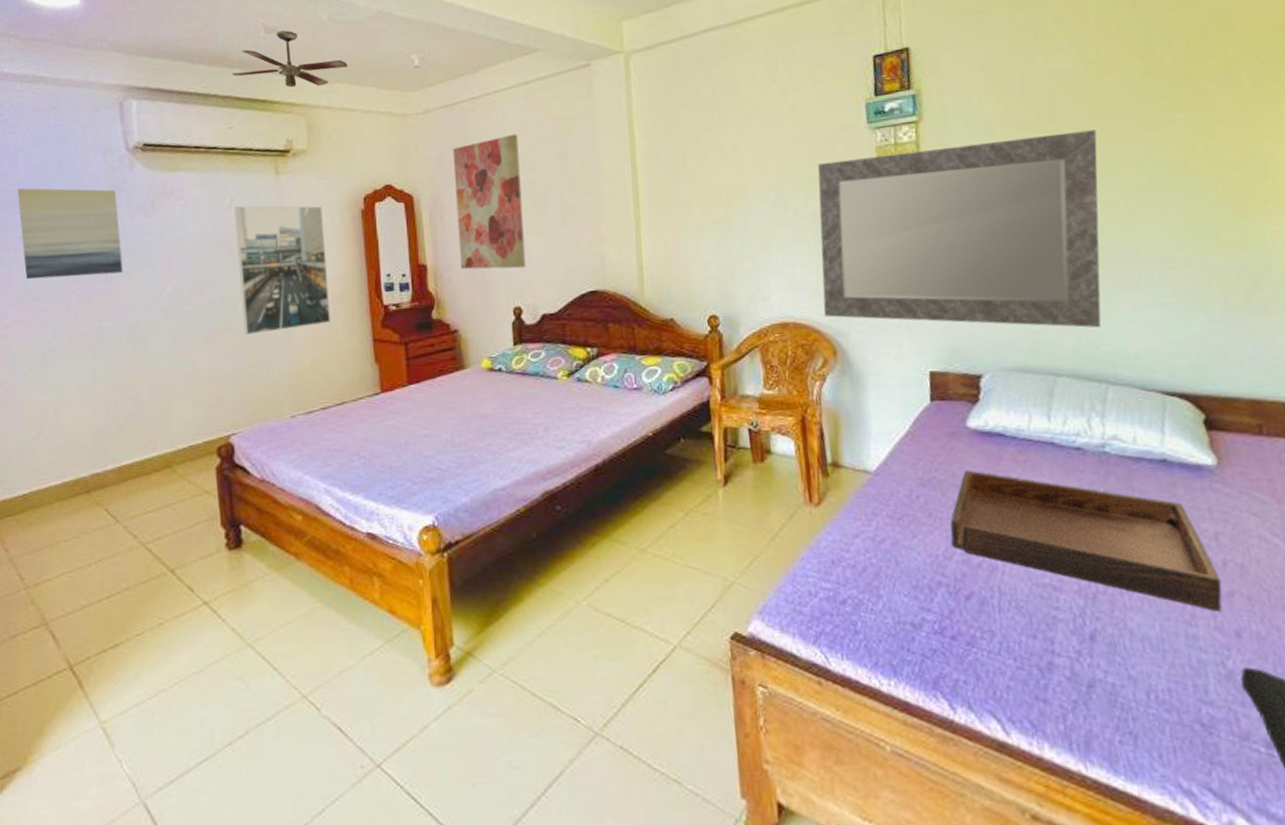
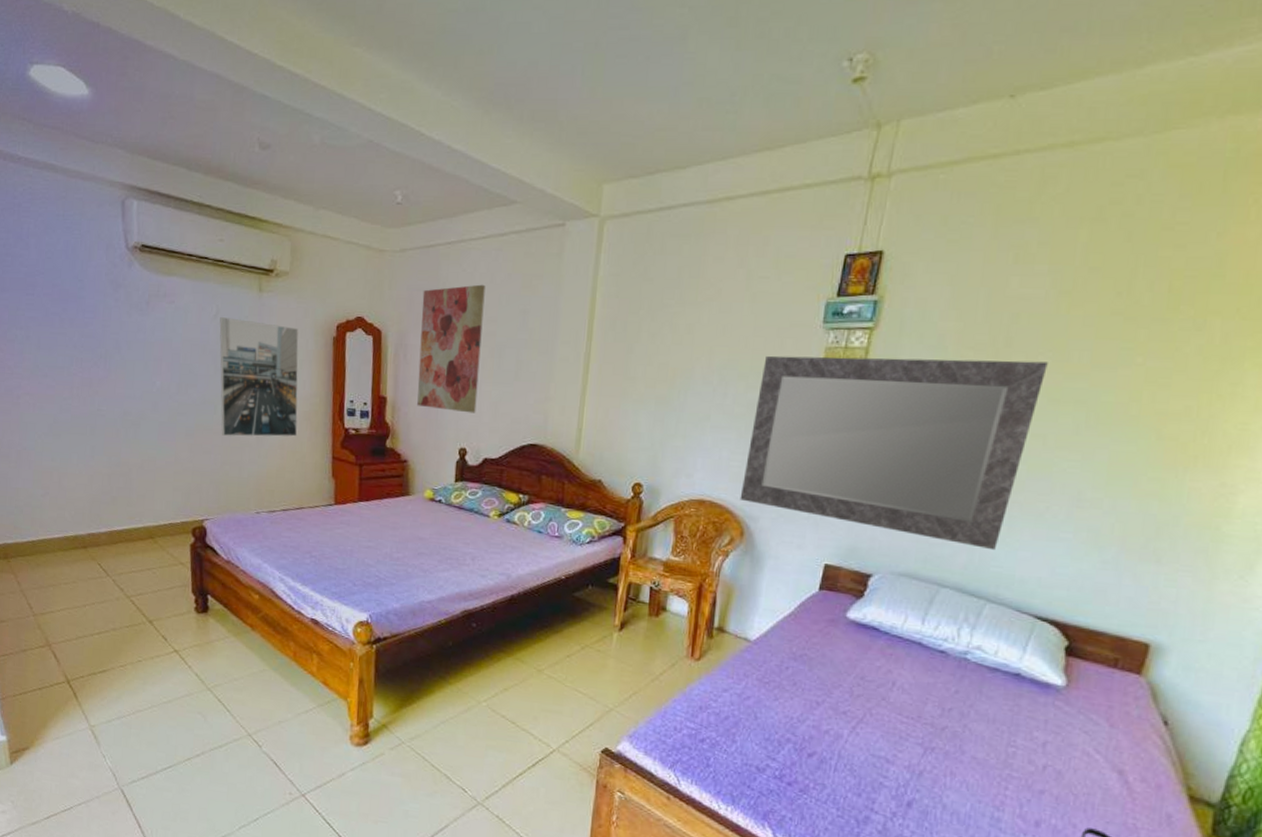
wall art: present [17,188,123,280] -> none [29,272,120,363]
ceiling fan: present [232,30,348,88] -> none [226,147,335,210]
serving tray: present [950,469,1222,611] -> none [807,652,1037,804]

